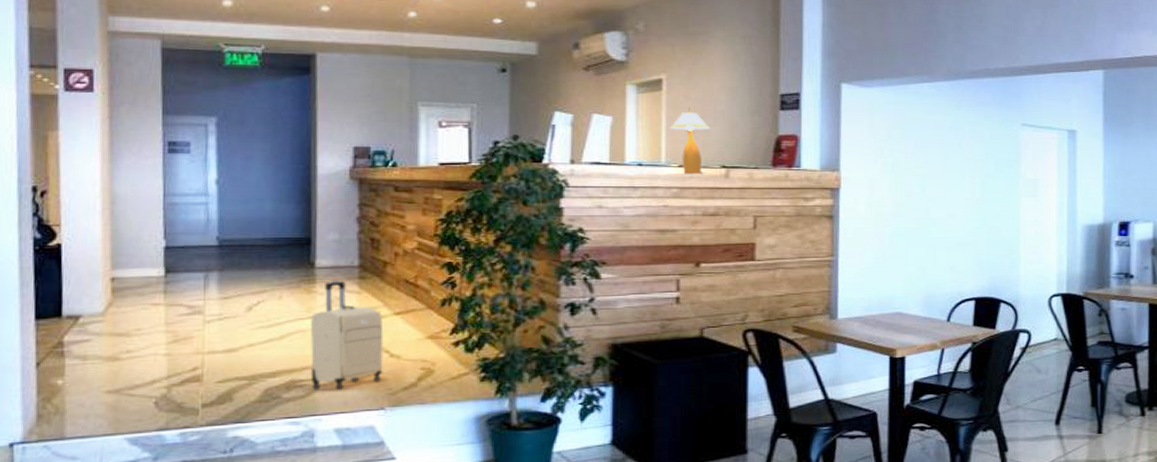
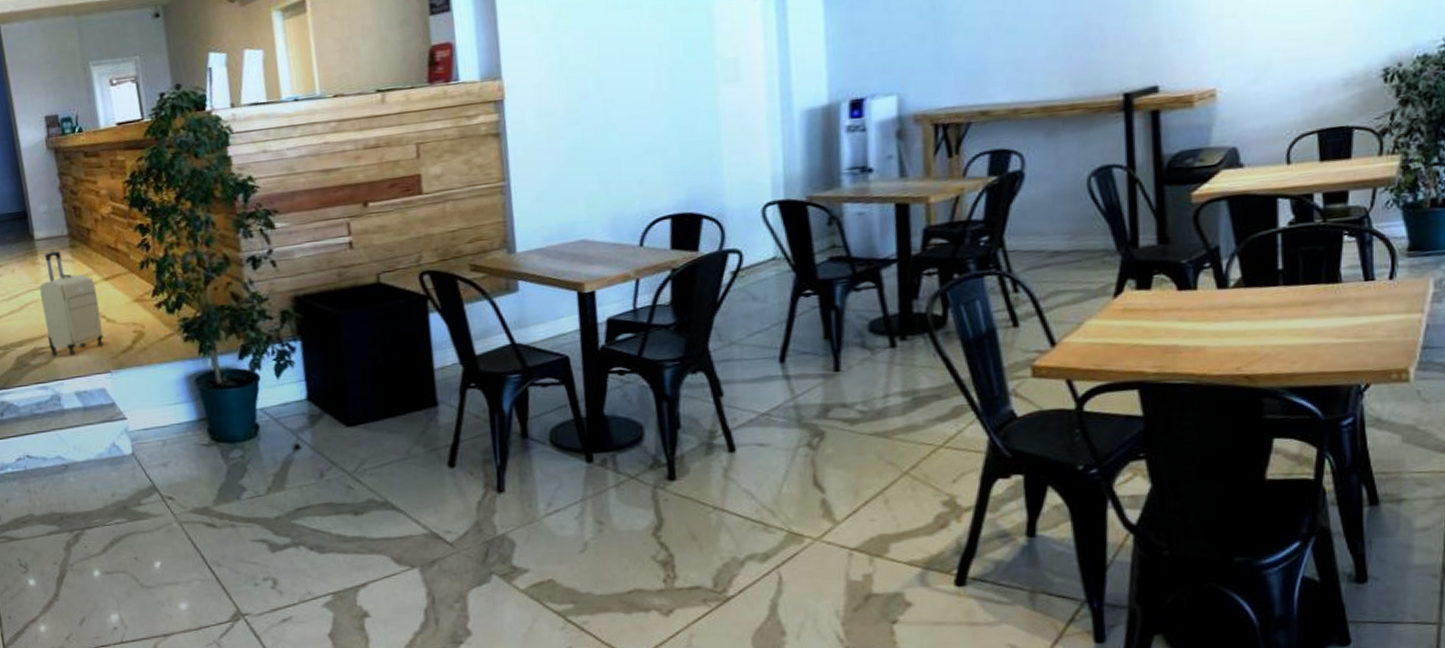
table lamp: present [669,107,711,175] -> none [319,27,361,105]

